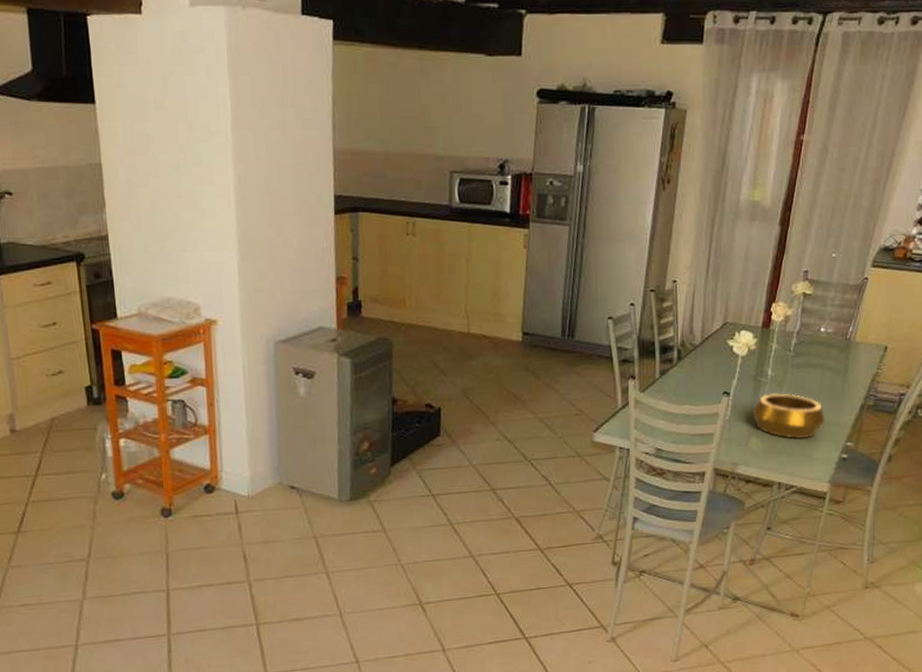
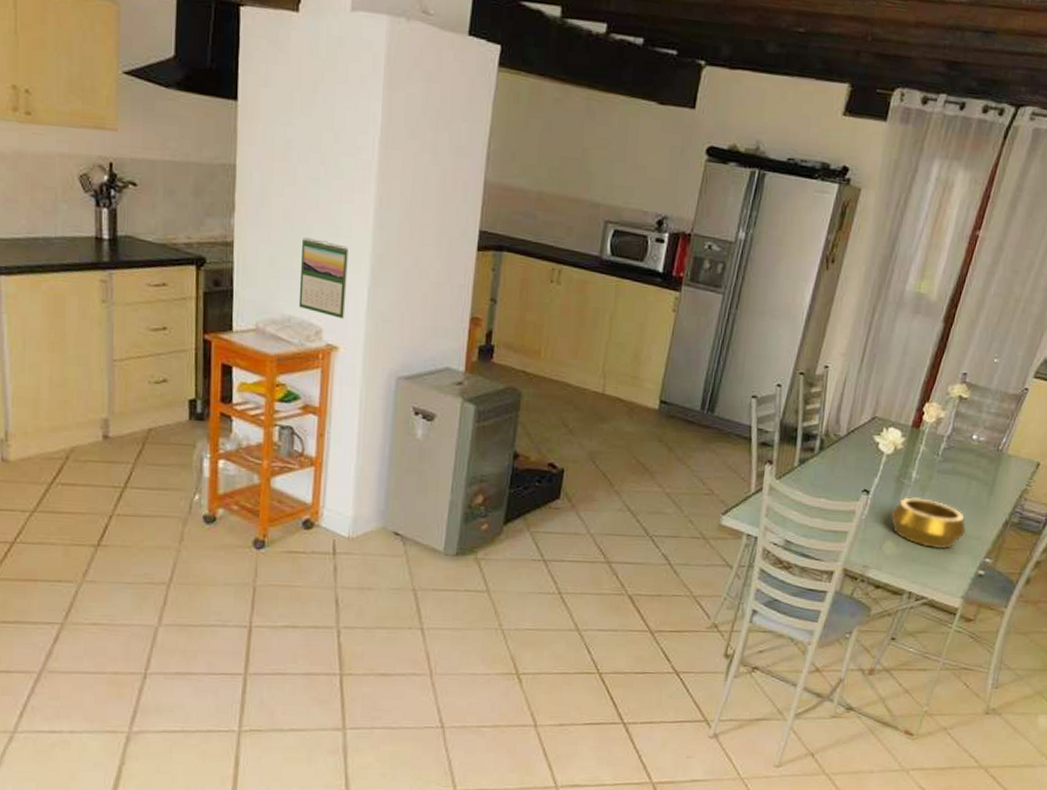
calendar: none [171,223,220,294] -> present [298,238,349,319]

